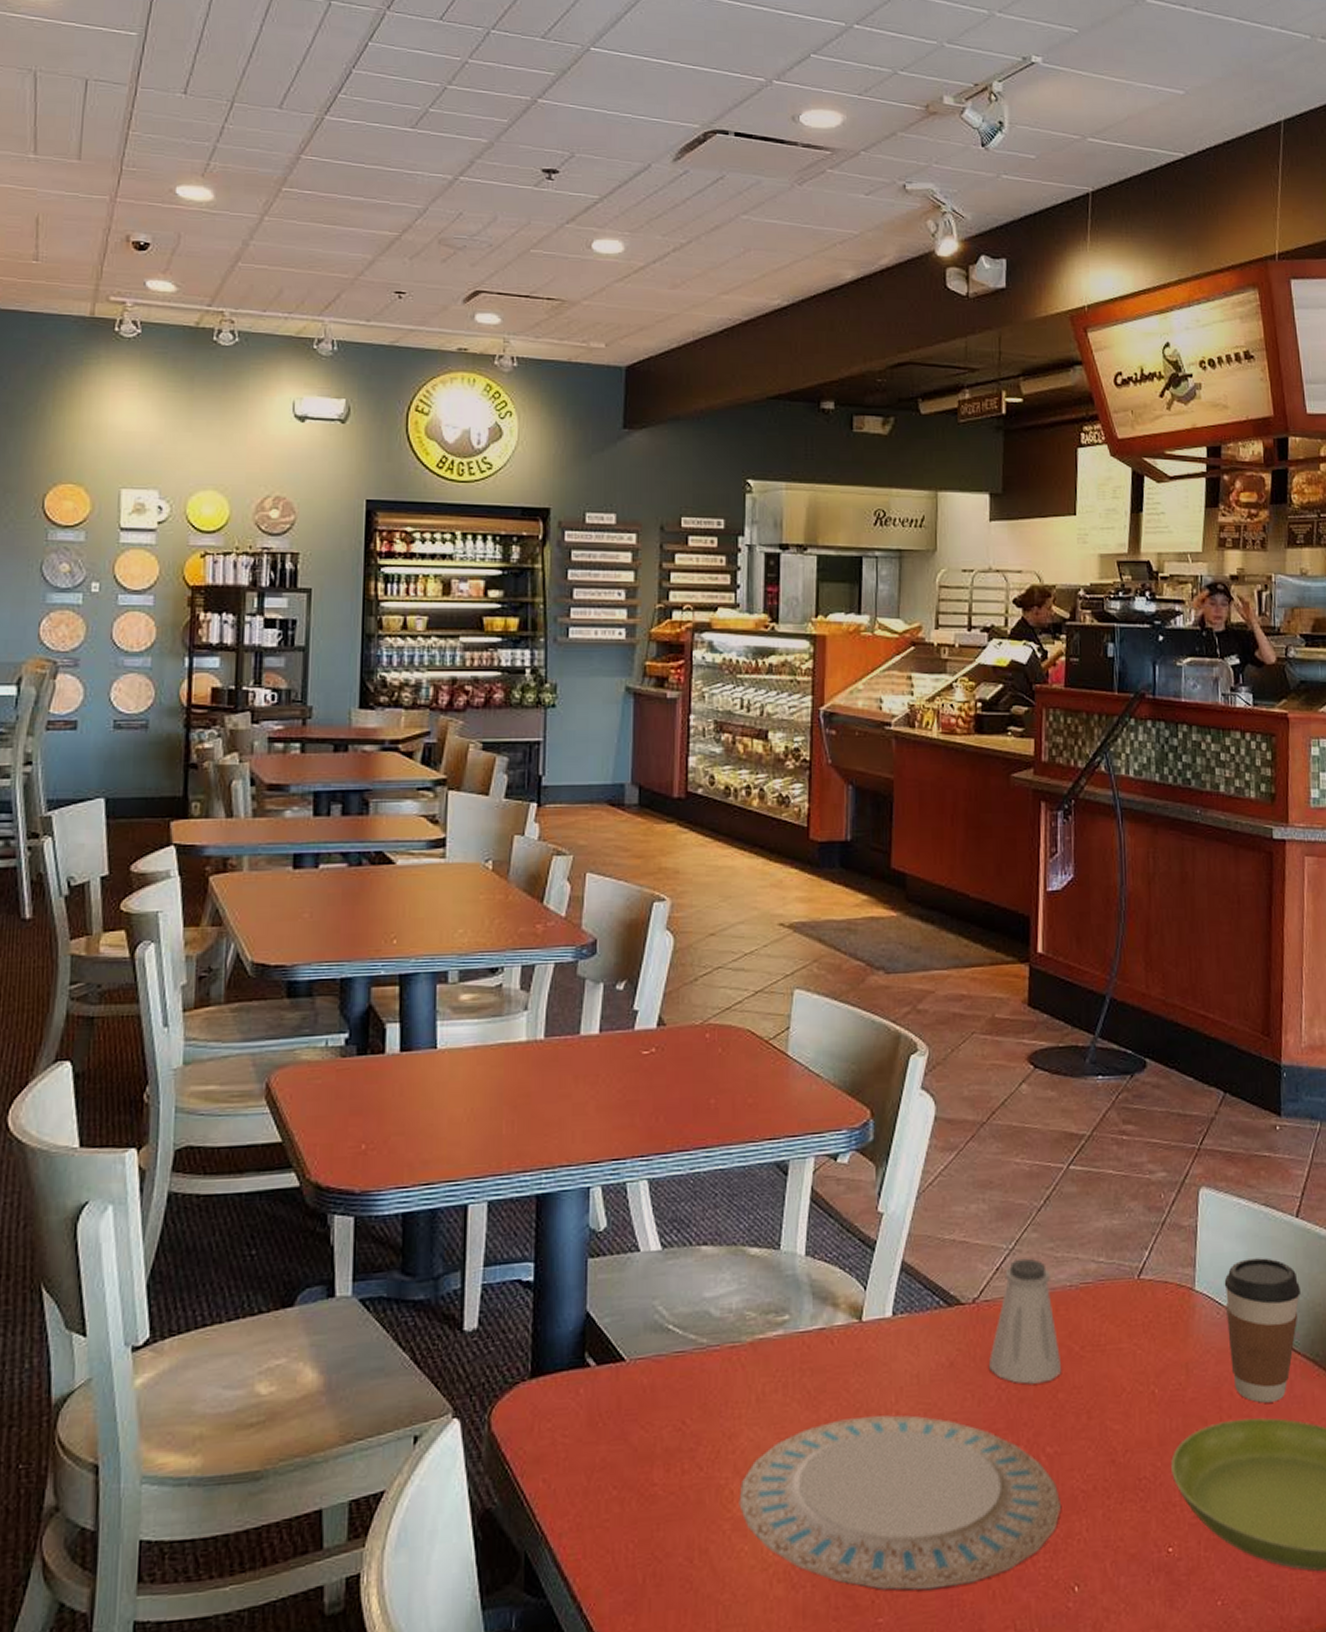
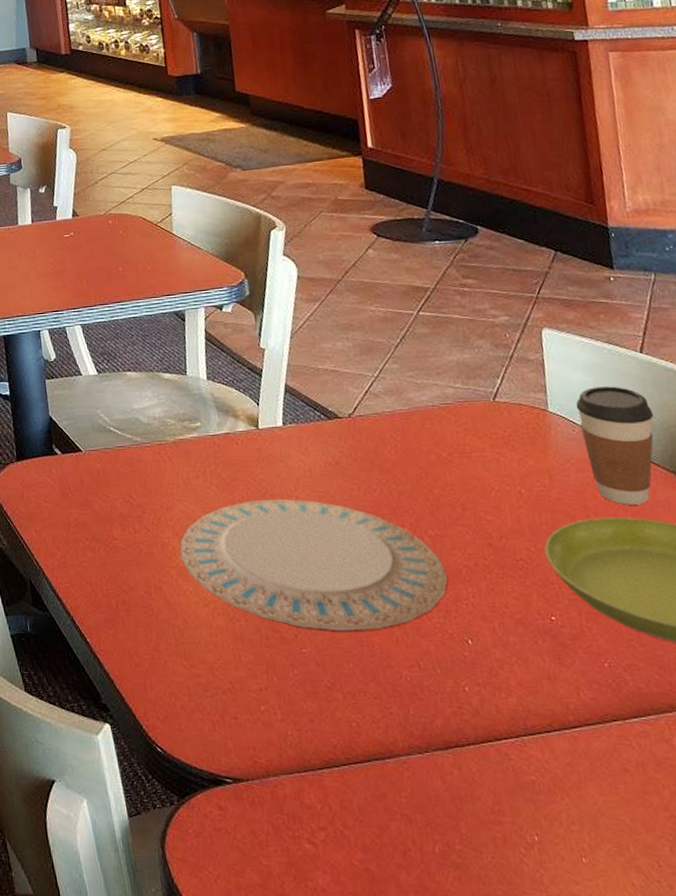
saltshaker: present [989,1258,1062,1384] -> none [369,384,434,481]

